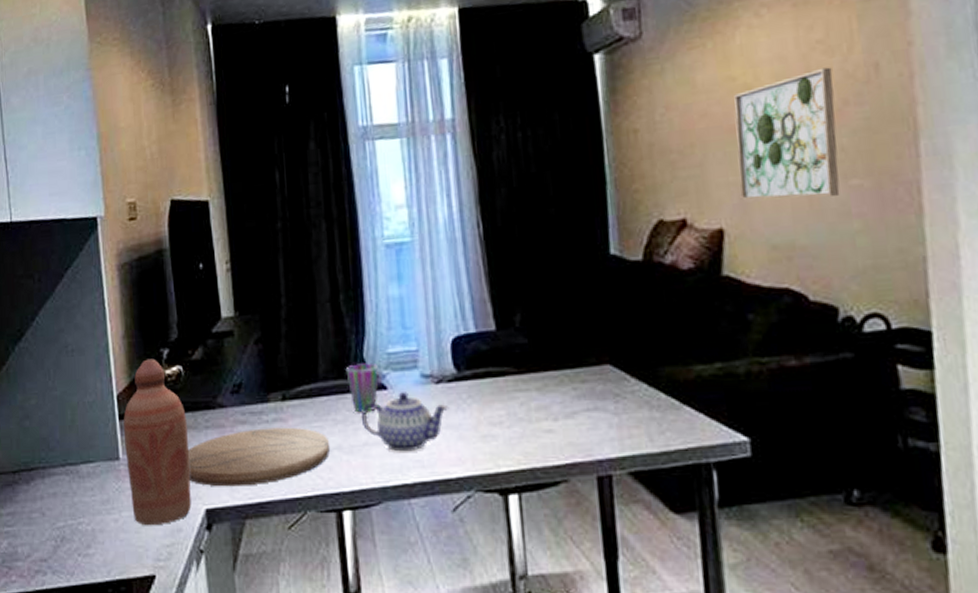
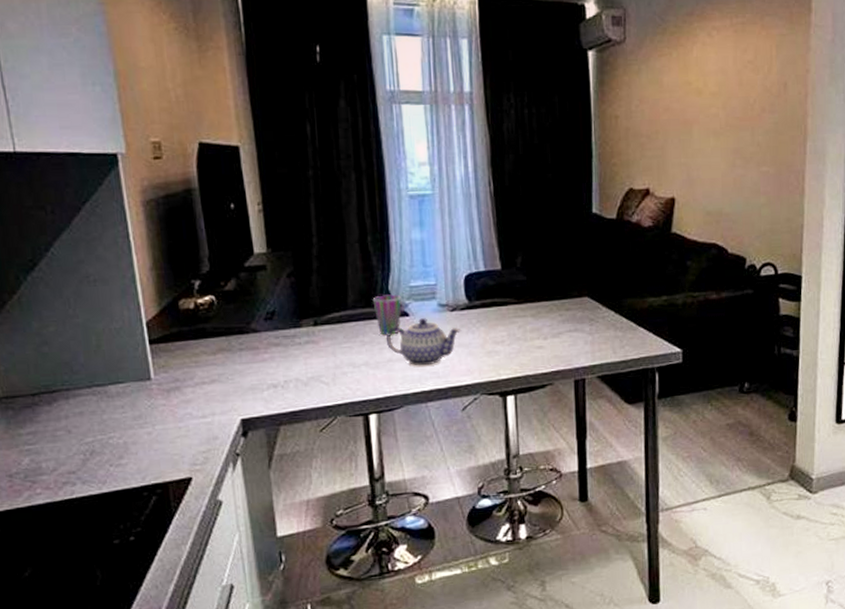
bottle: present [123,358,191,526] -> none [154,289,227,436]
cutting board: present [188,427,330,487] -> none [223,348,358,400]
wall art: present [734,67,840,200] -> none [688,82,757,179]

